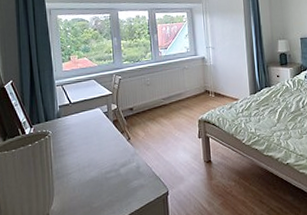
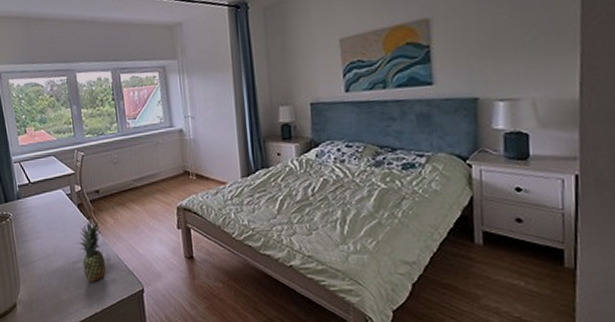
fruit: none [111,132,136,189] -> present [78,218,107,282]

